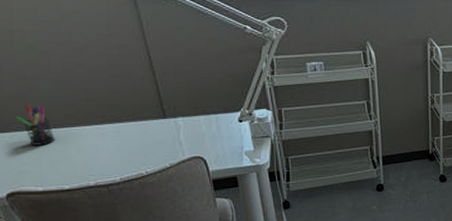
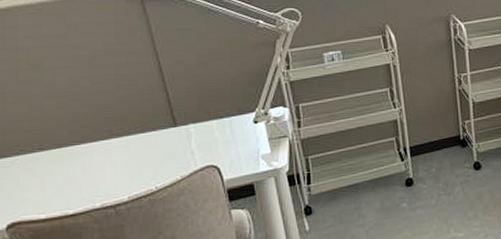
pen holder: present [15,105,55,147] -> none [18,125,60,170]

